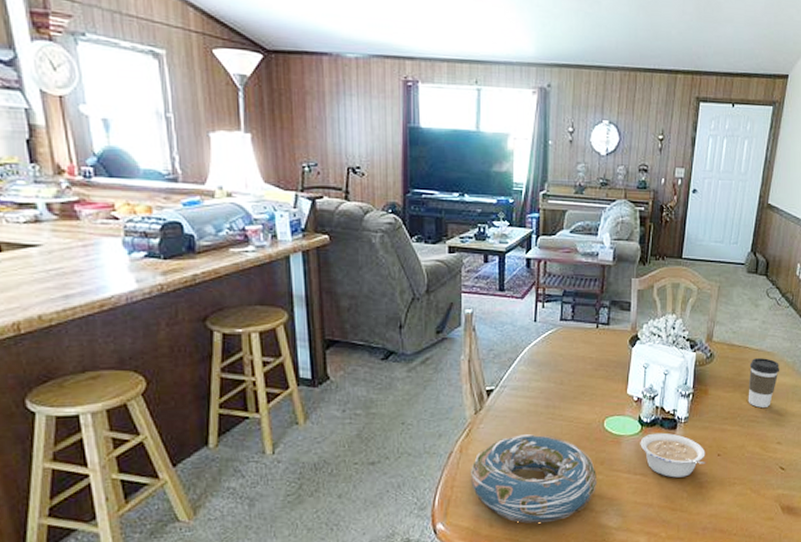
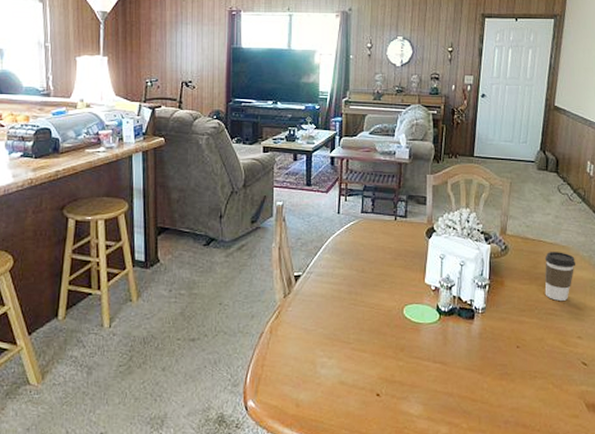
decorative bowl: present [470,434,598,524] -> none [278,319,398,407]
legume: present [640,432,706,478] -> none [439,322,505,368]

